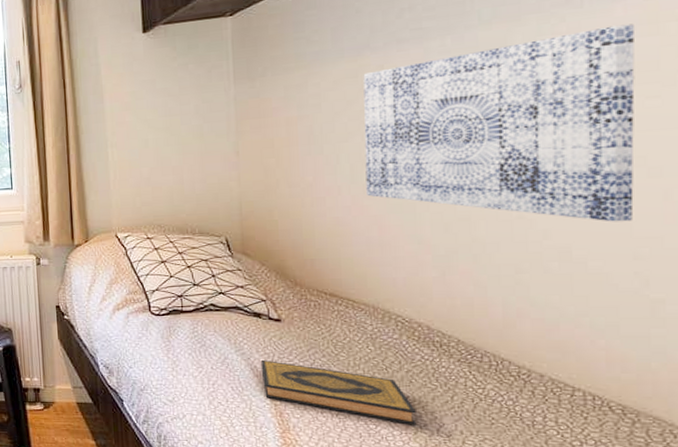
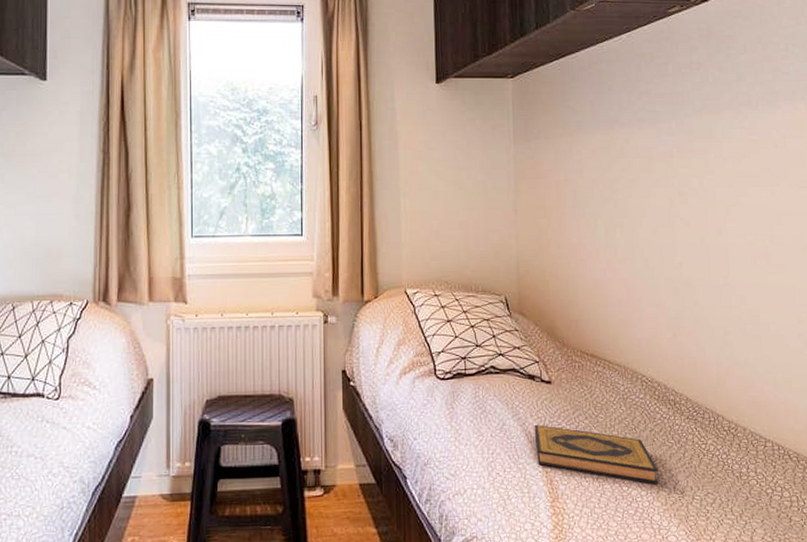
wall art: present [363,23,635,222] -> none [614,127,795,291]

